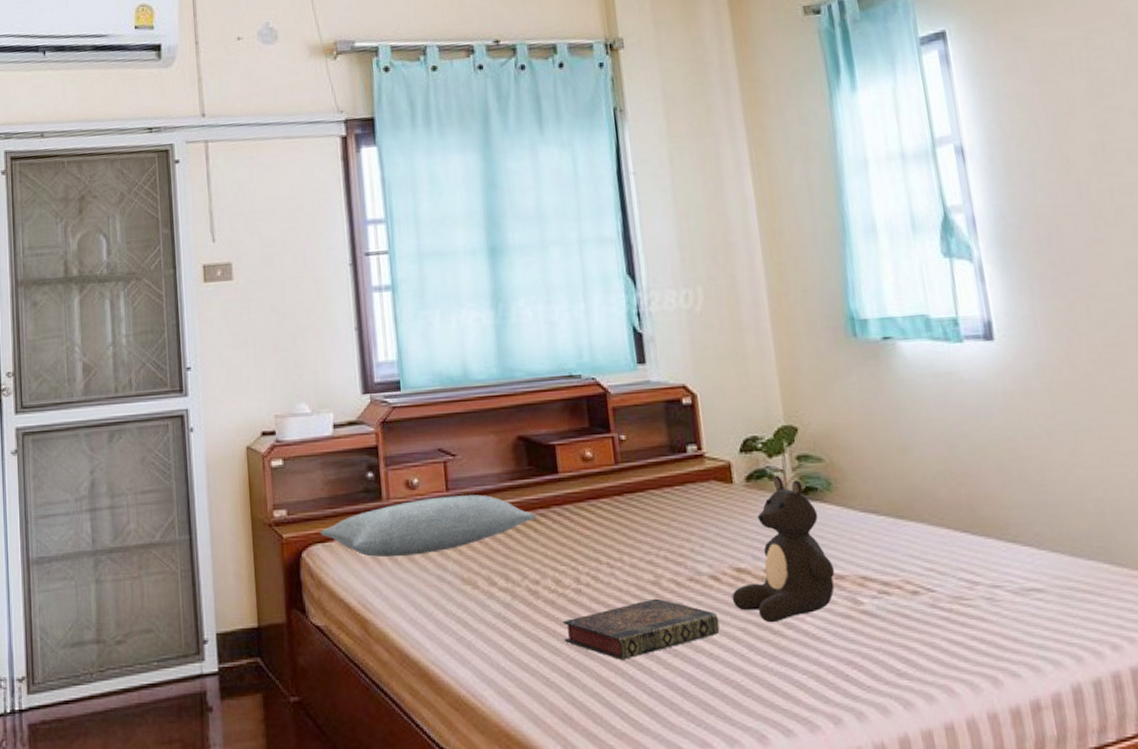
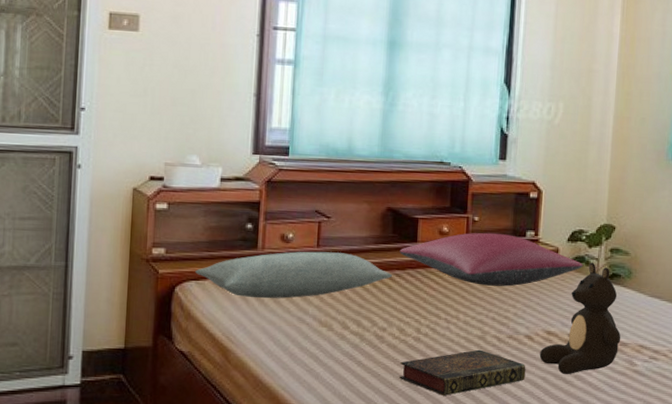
pillow: none [539,452,766,518] -> present [399,232,583,287]

